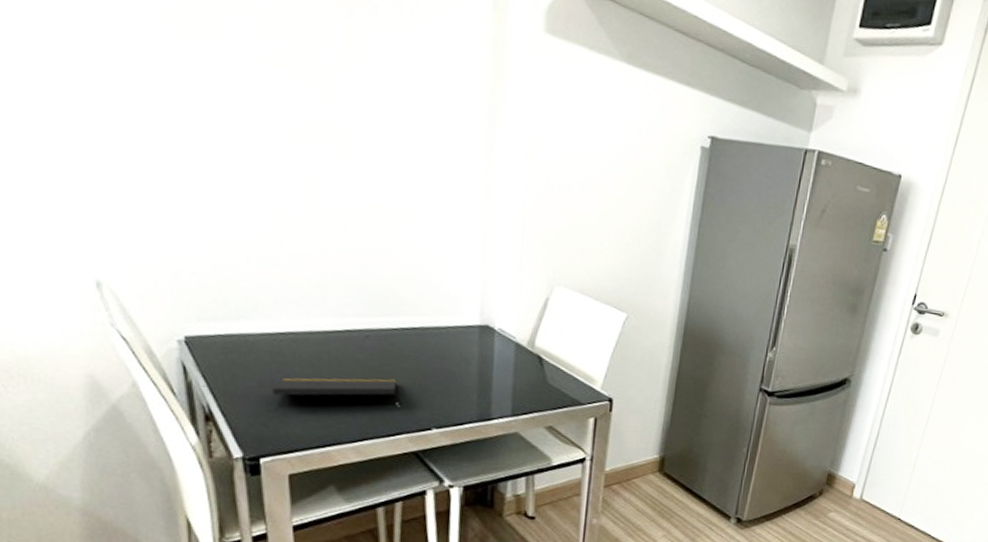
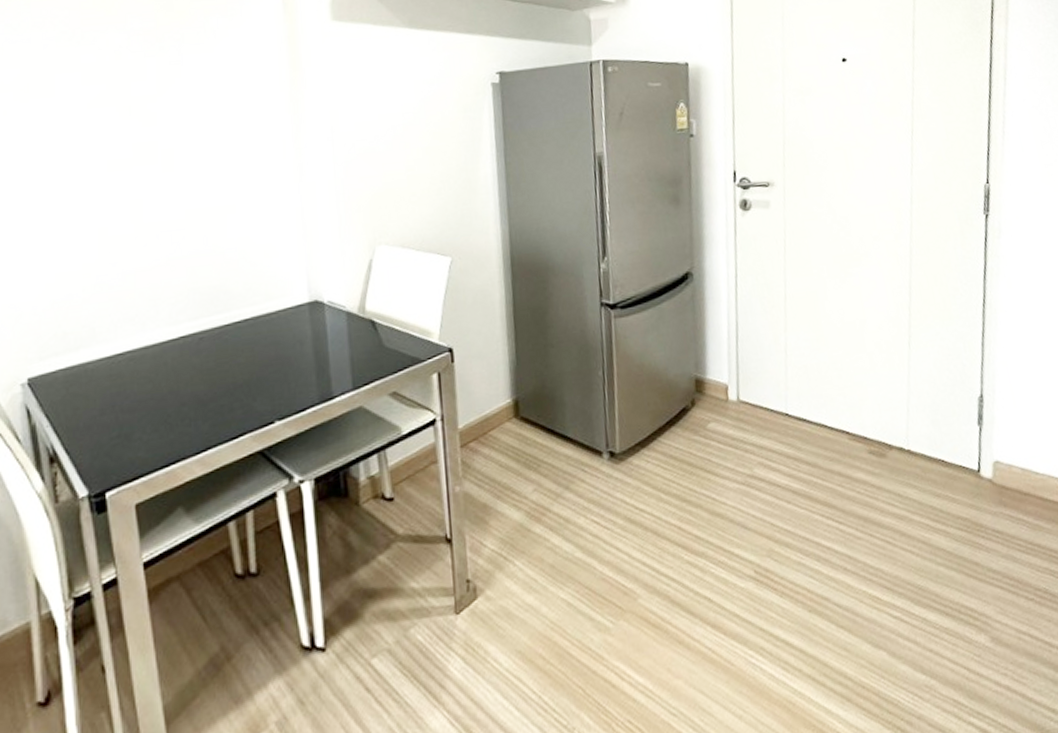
notepad: present [272,377,398,402] -> none [113,377,237,420]

